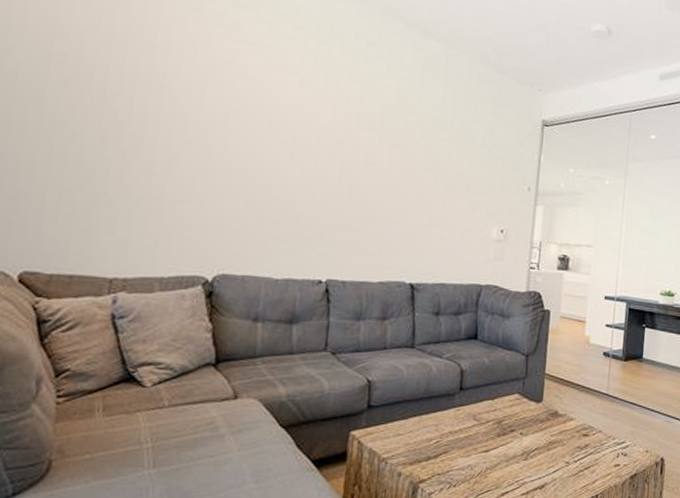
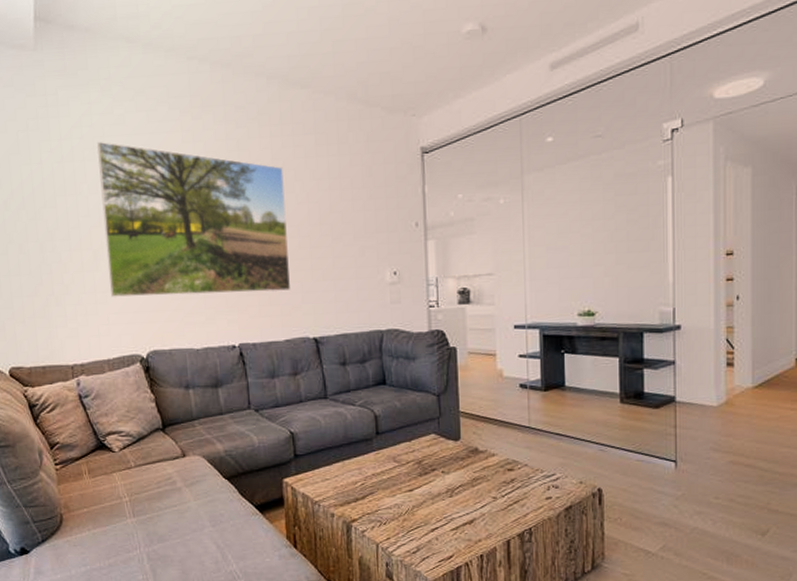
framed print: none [182,41,406,232] -> present [97,142,291,297]

